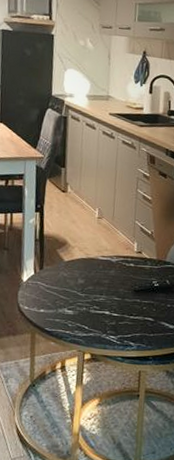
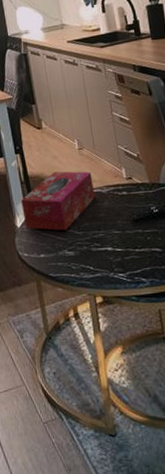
tissue box: none [31,235,106,291] -> present [21,171,95,231]

